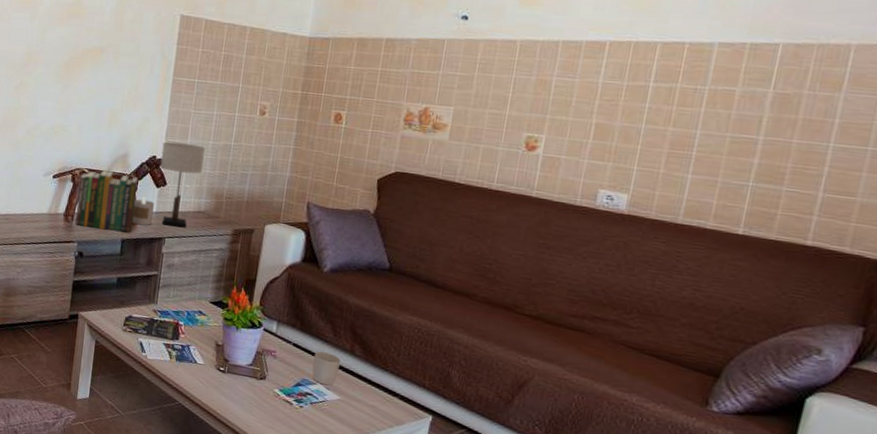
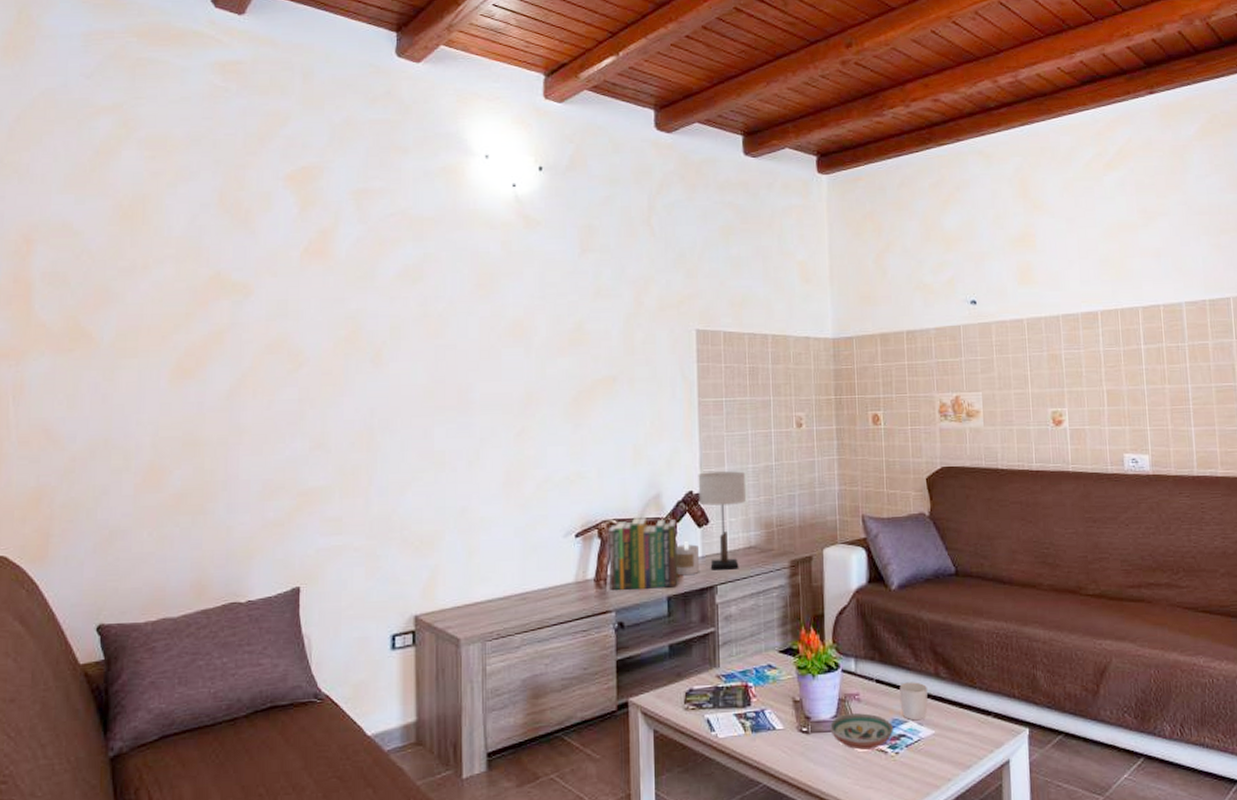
decorative bowl: none [243,365,303,399] -> present [829,713,894,750]

